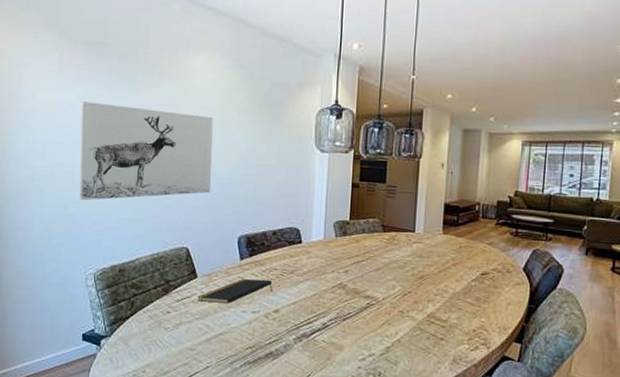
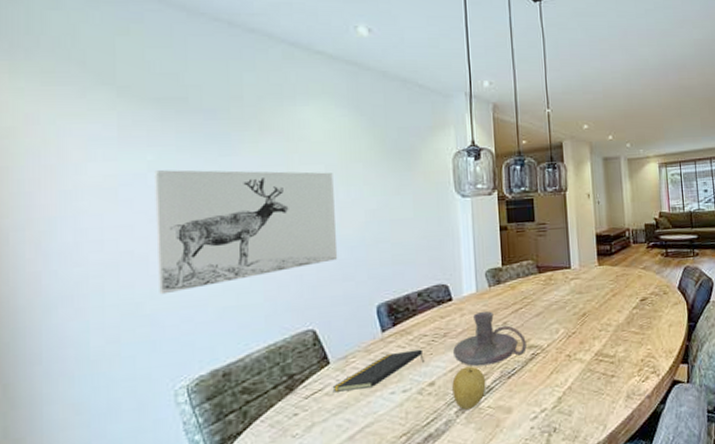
fruit: none [293,302,323,339] -> present [452,366,486,410]
candle holder: none [298,258,364,306] -> present [453,311,527,367]

